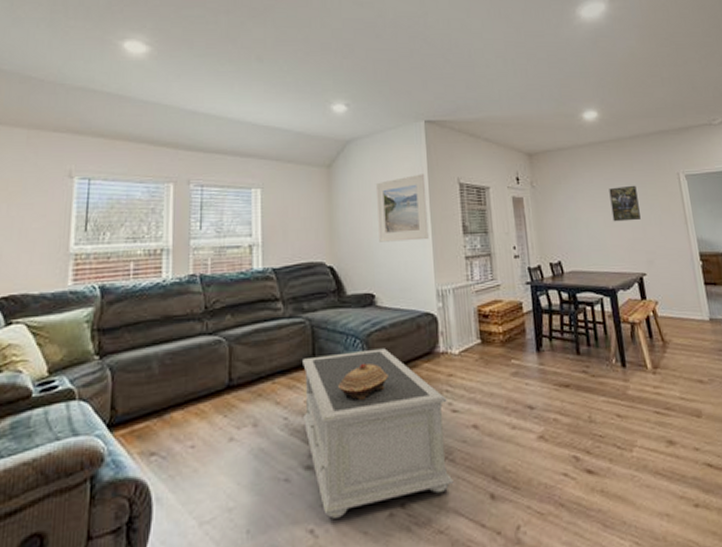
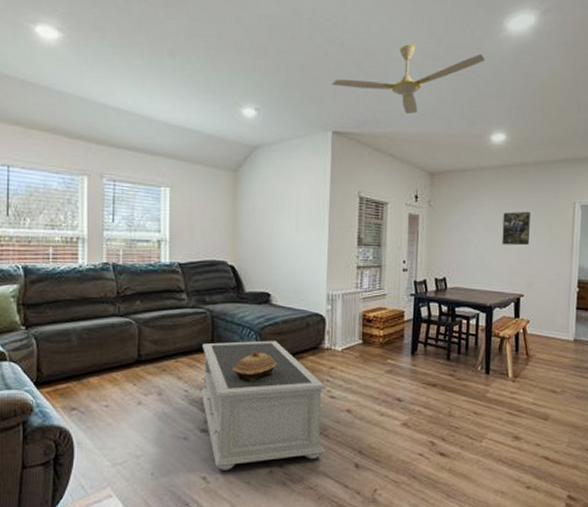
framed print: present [377,174,429,242] -> none [278,184,327,248]
ceiling fan: none [419,36,565,100] -> present [331,44,485,115]

